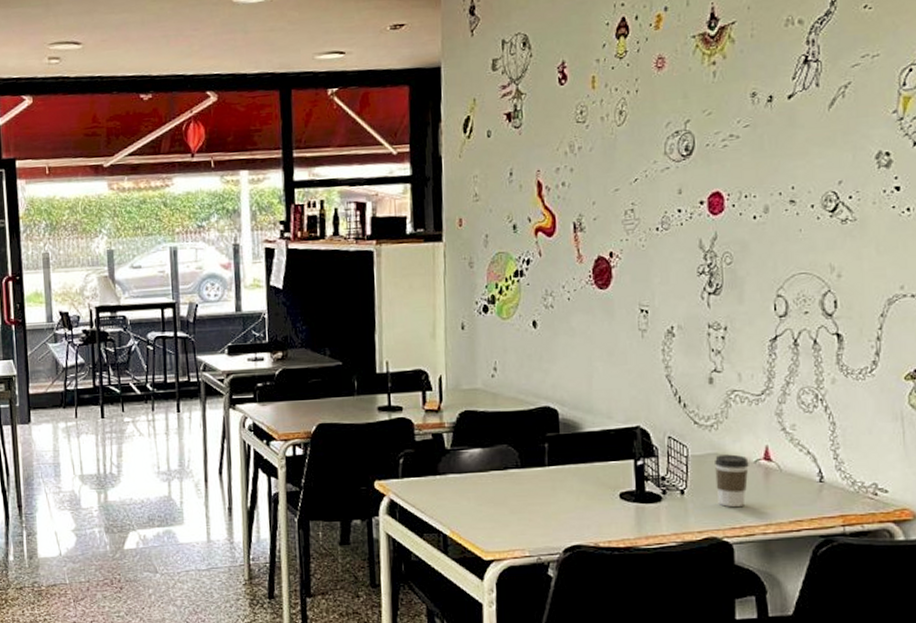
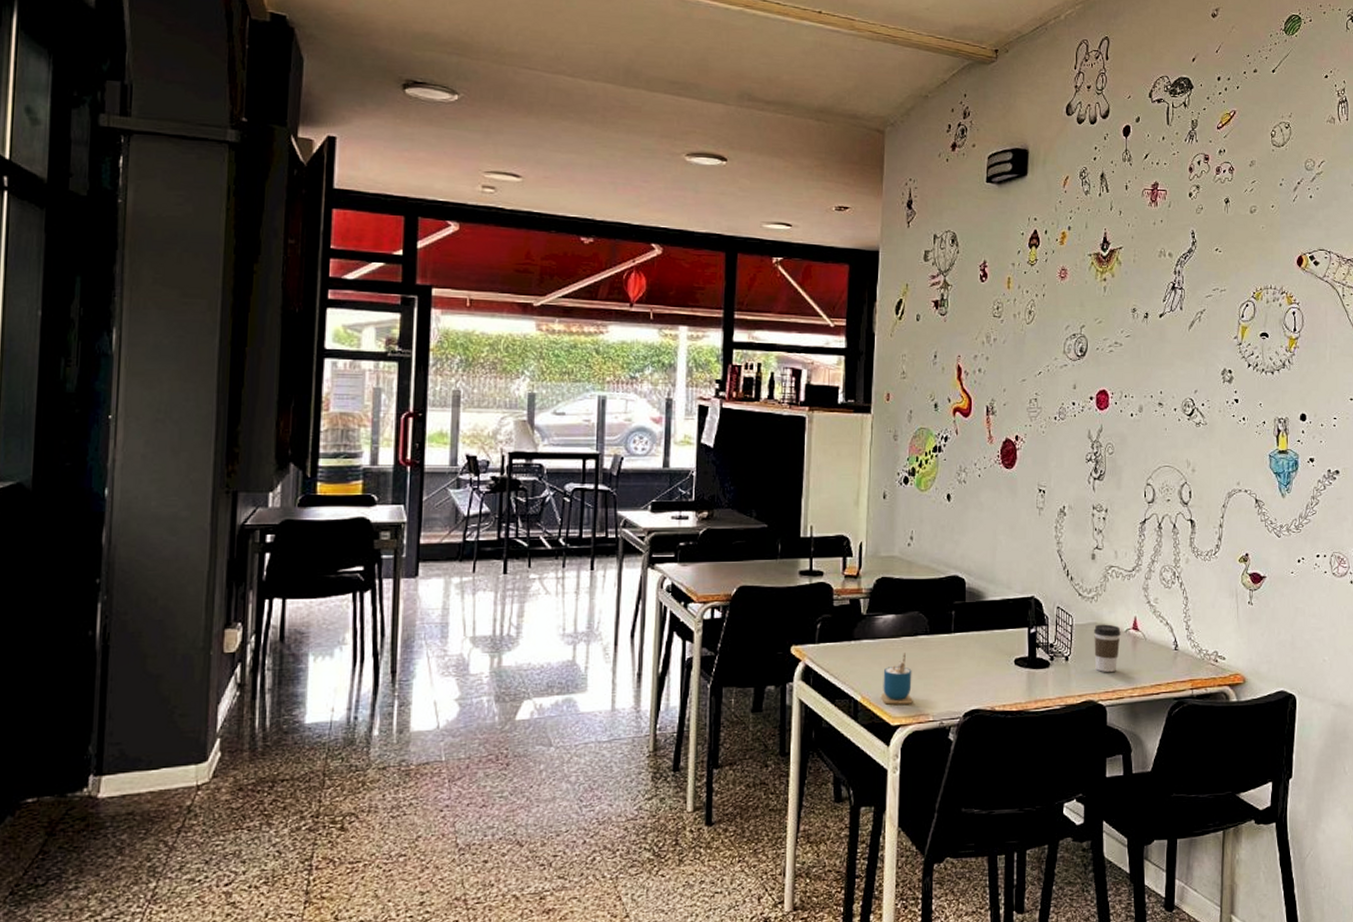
cup: none [470,487,506,539] -> present [880,653,913,705]

